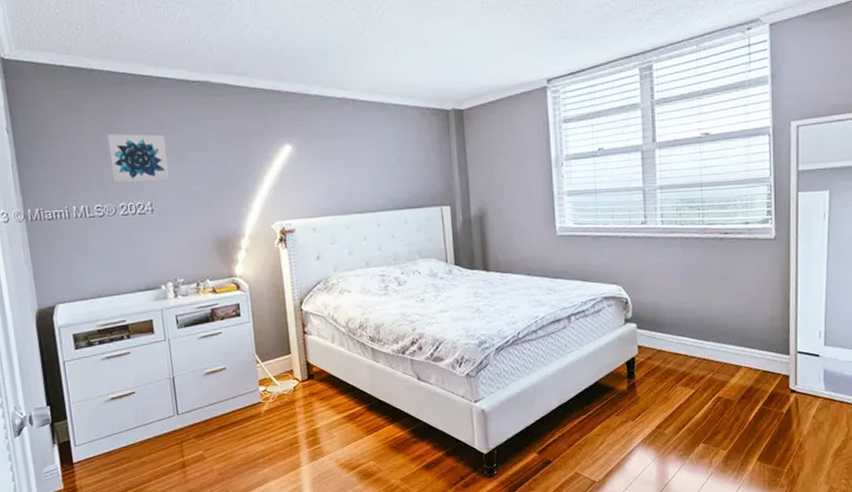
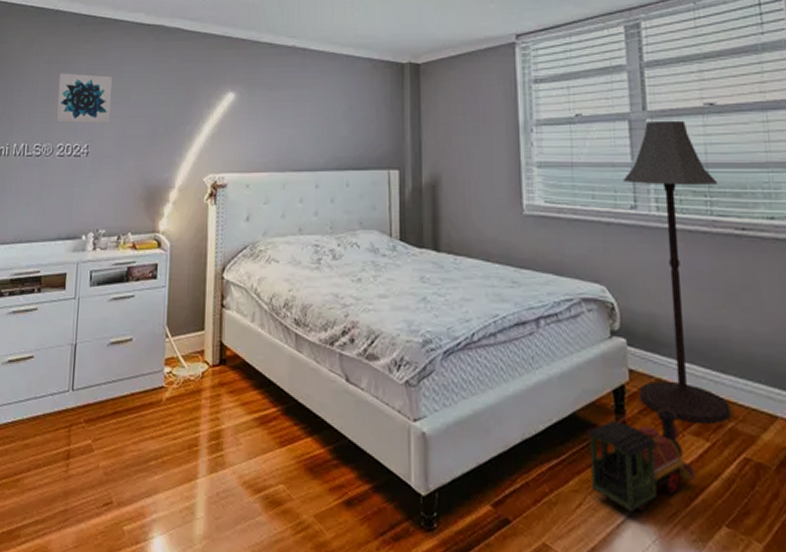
toy train: none [607,371,684,443] -> present [587,409,697,512]
floor lamp: none [636,148,710,379] -> present [622,120,731,425]

